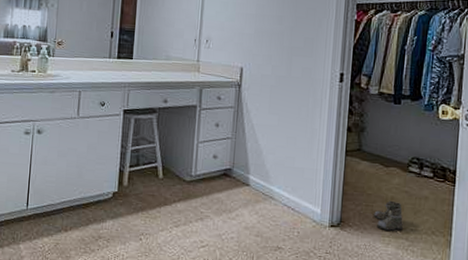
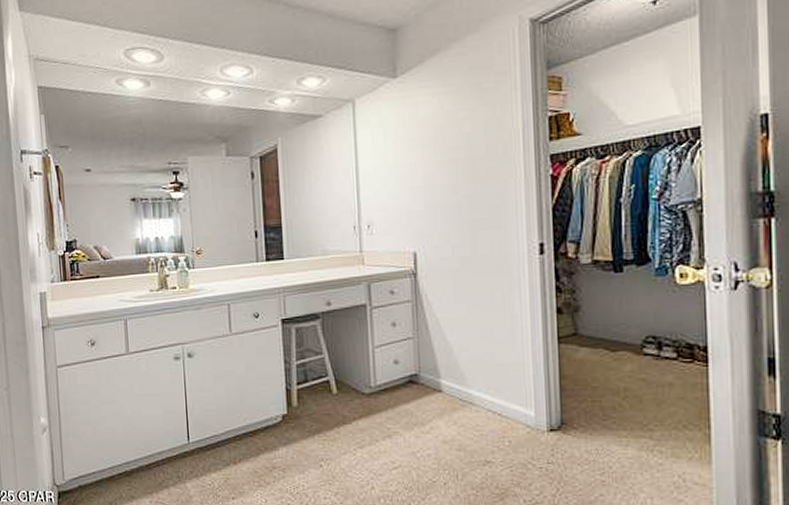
boots: present [374,200,403,231] -> none [604,392,644,429]

